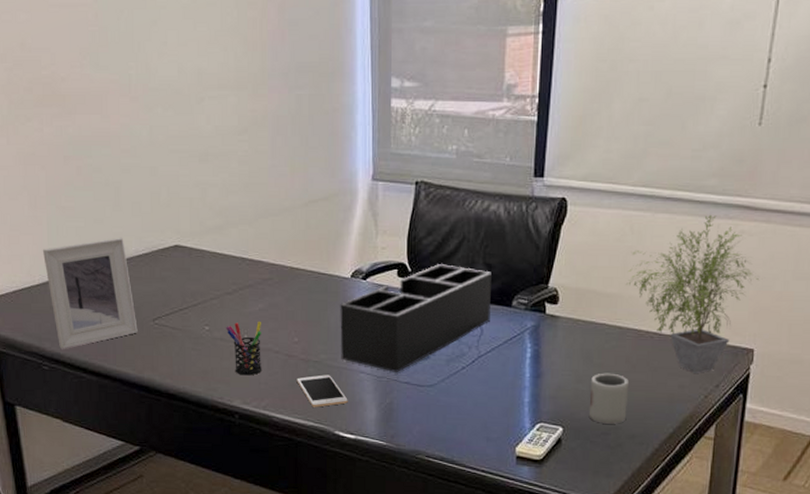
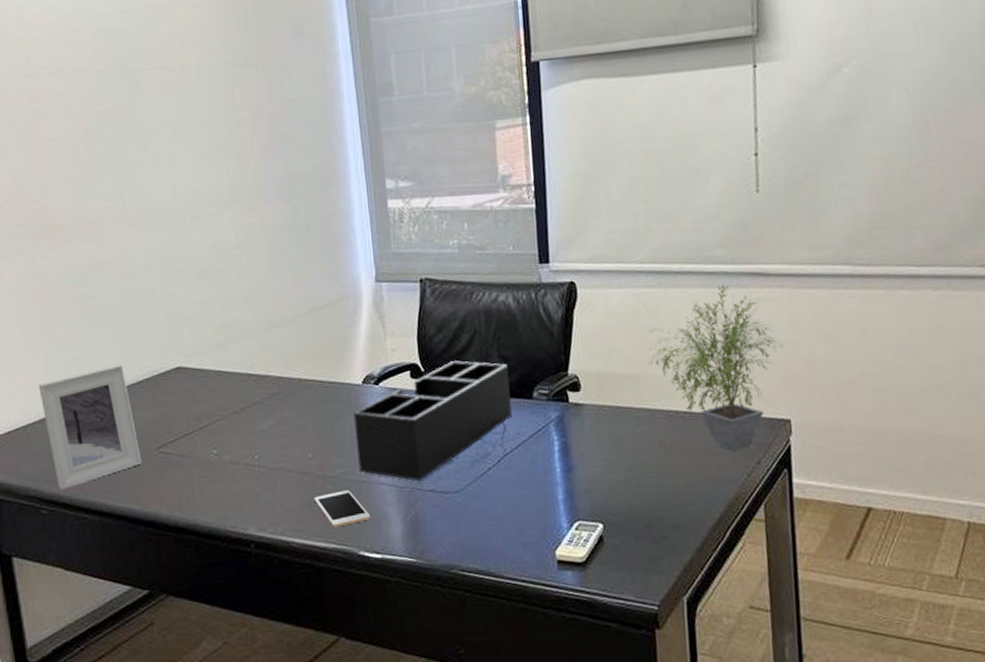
pen holder: present [226,321,263,376] -> none [235,439,277,500]
cup: present [588,373,630,424] -> none [626,459,669,515]

